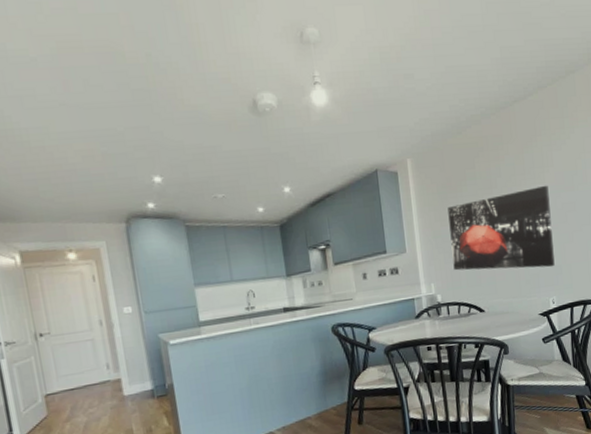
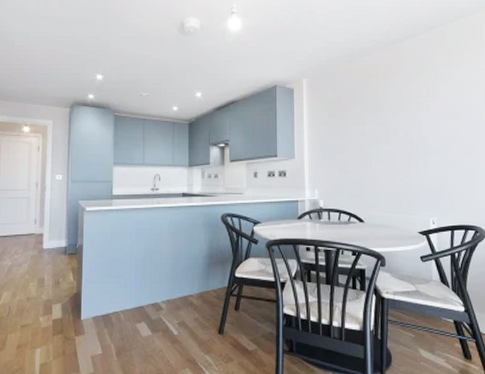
wall art: present [447,185,555,271] -> none [336,113,437,189]

